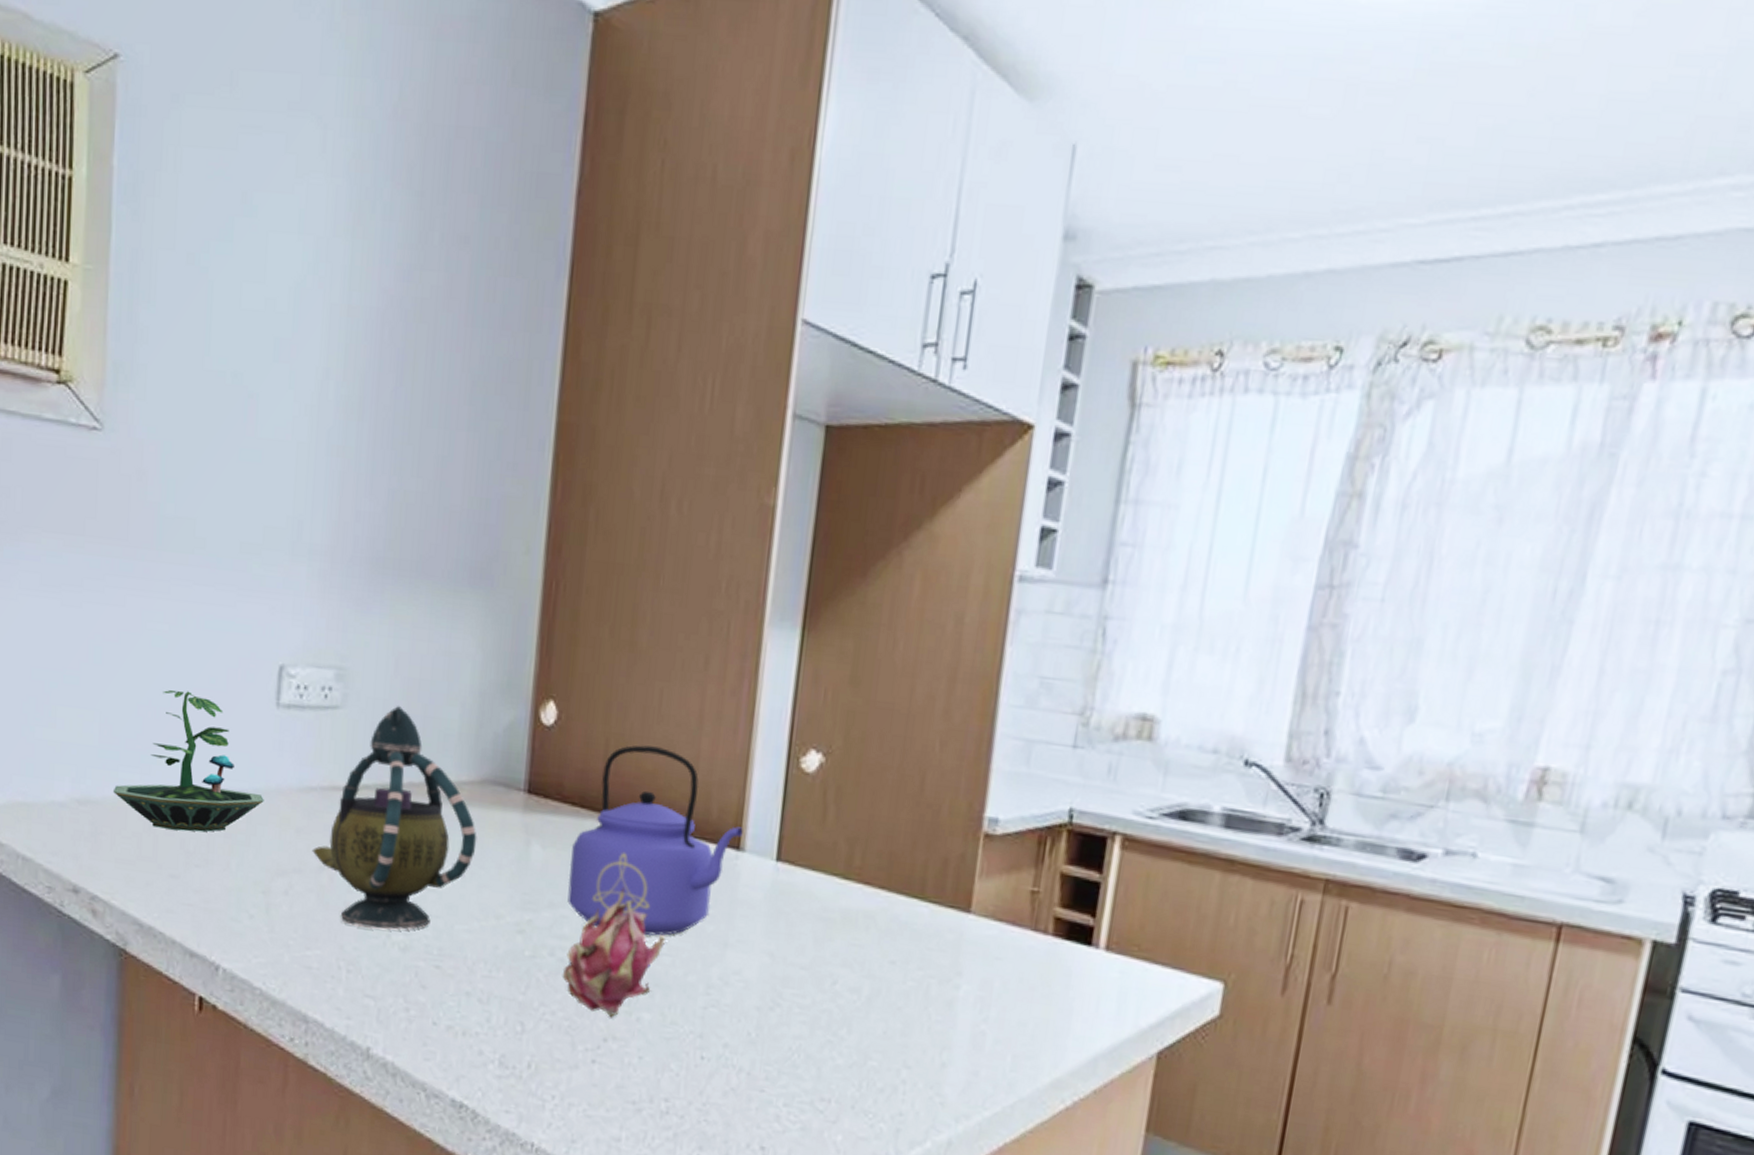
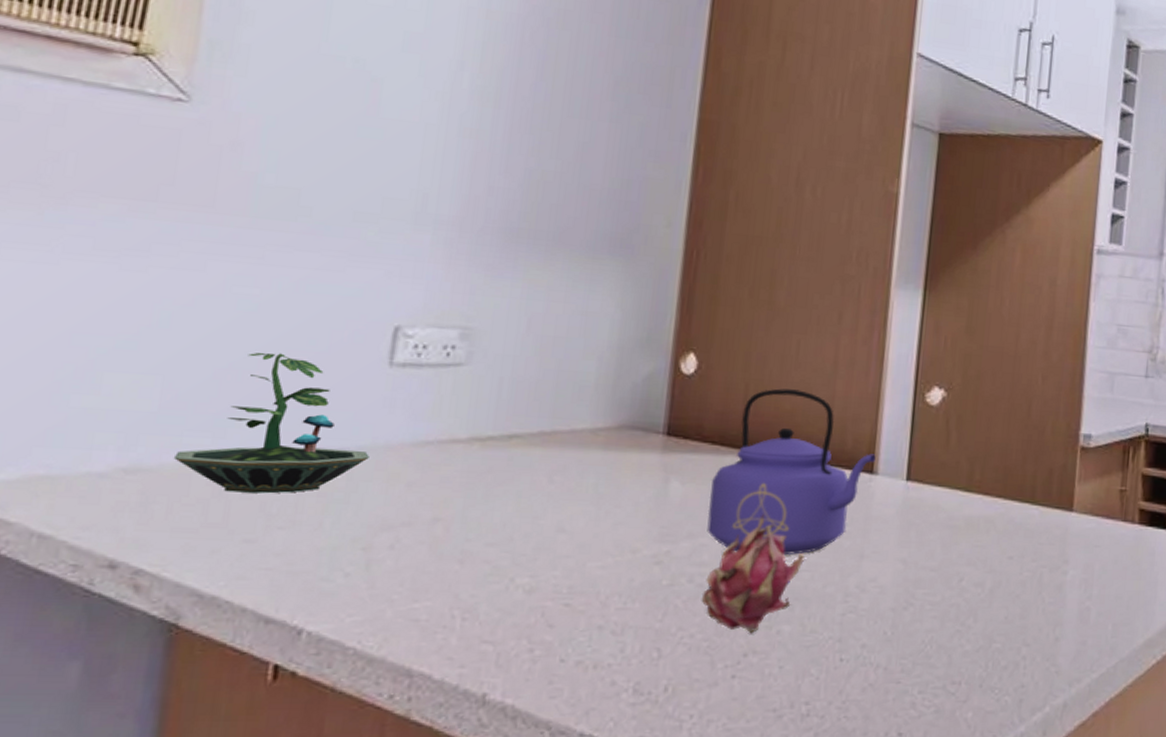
teapot: present [312,705,477,930] -> none [425,360,613,575]

